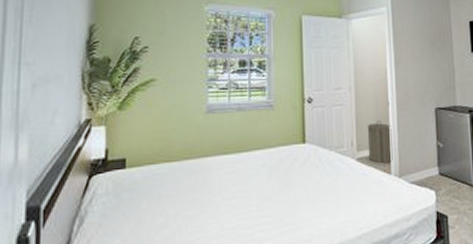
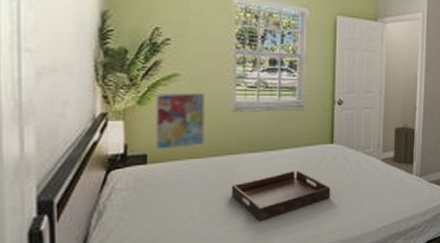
wall art: none [134,95,180,155] -> present [156,92,205,151]
serving tray: none [205,172,306,227] -> present [231,170,331,220]

